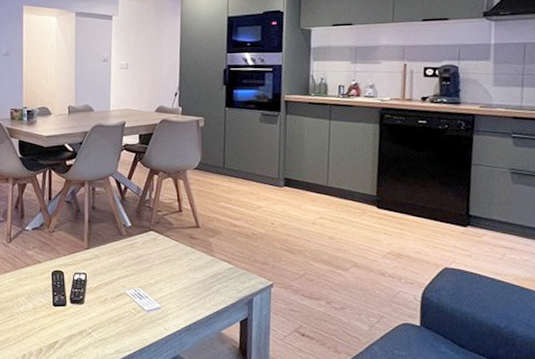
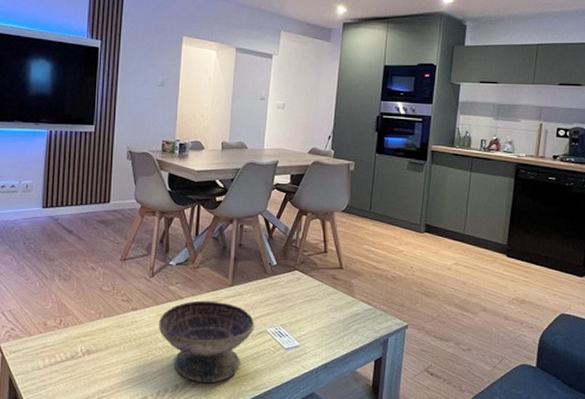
decorative bowl: none [19,264,114,347] -> present [158,300,255,384]

